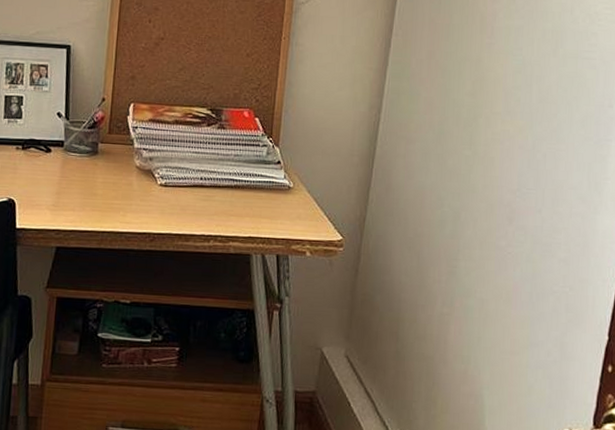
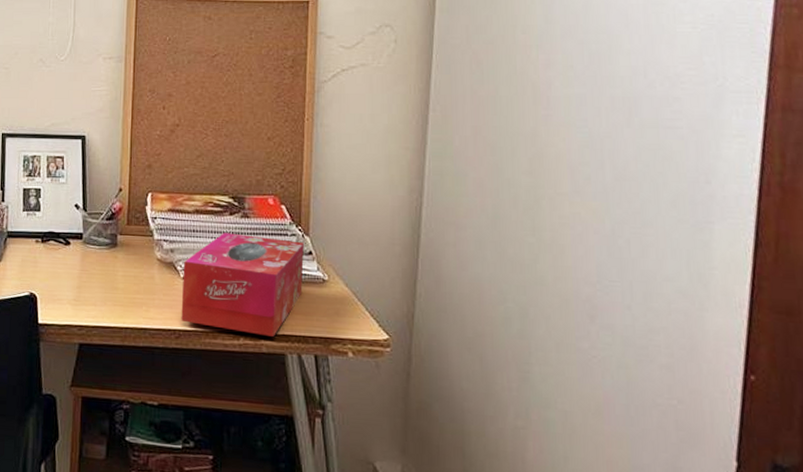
tissue box: none [156,142,273,239] -> present [181,233,304,336]

